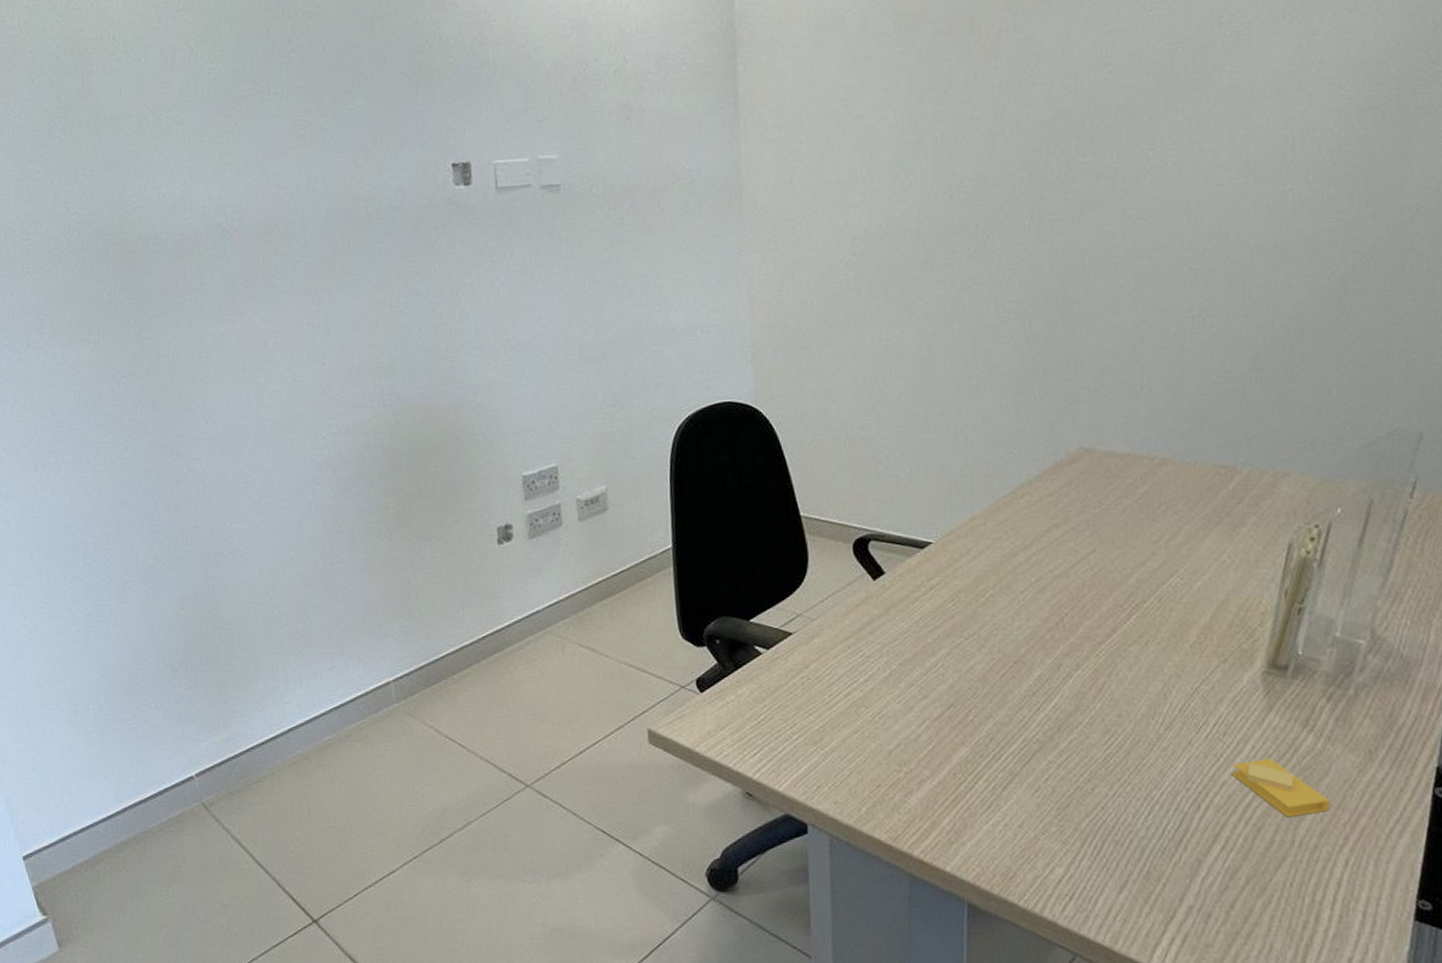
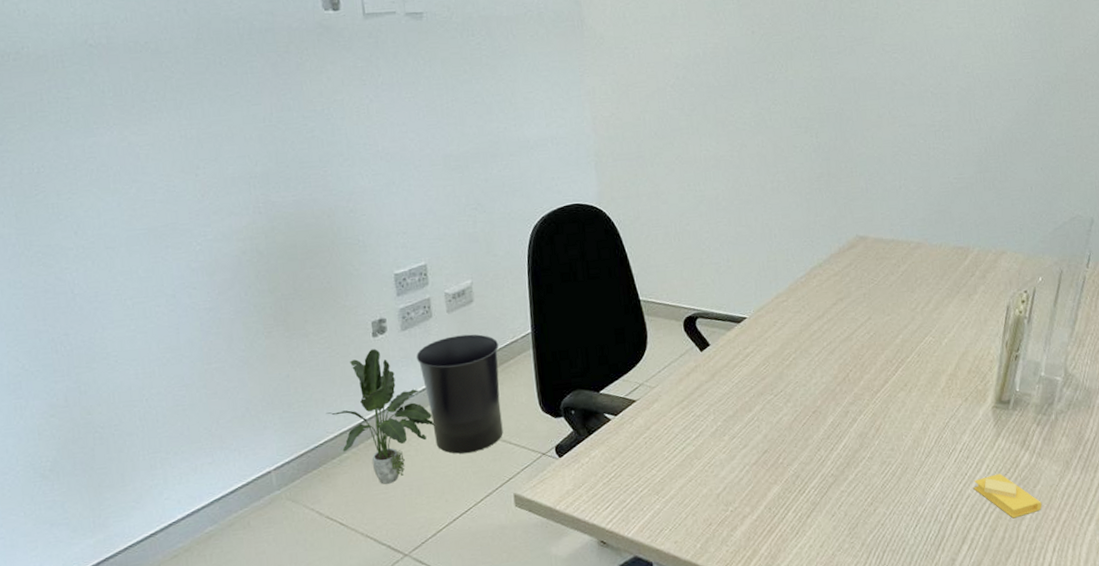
potted plant: none [447,557,563,706] -> present [326,349,435,484]
waste bin: none [544,546,638,680] -> present [417,334,503,454]

